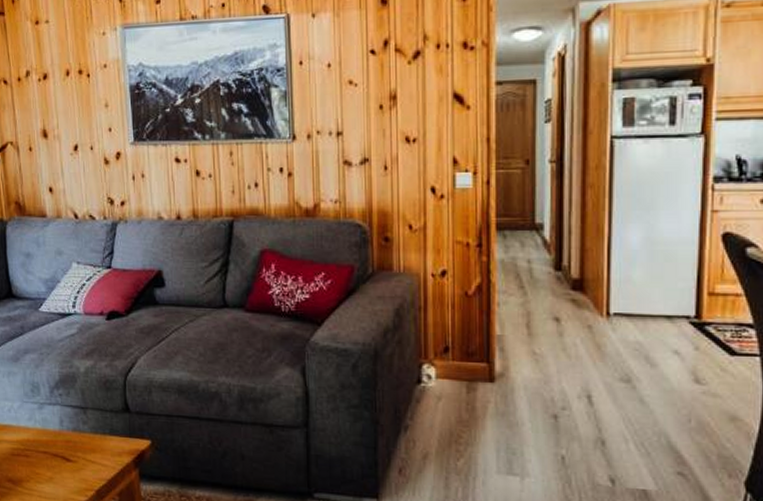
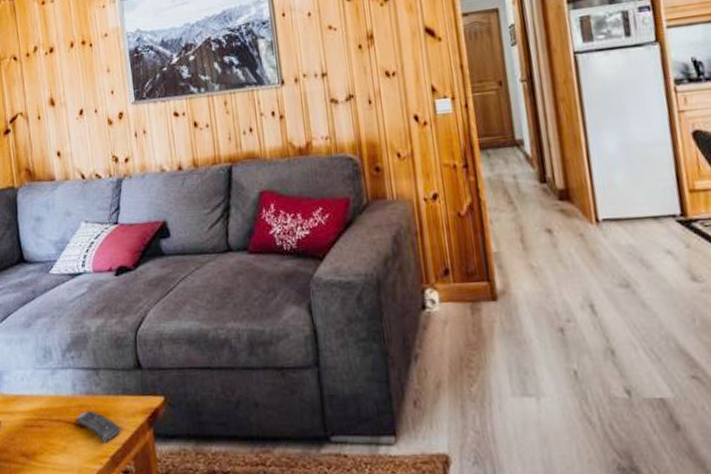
remote control: none [62,446,107,477] -> present [75,410,121,442]

